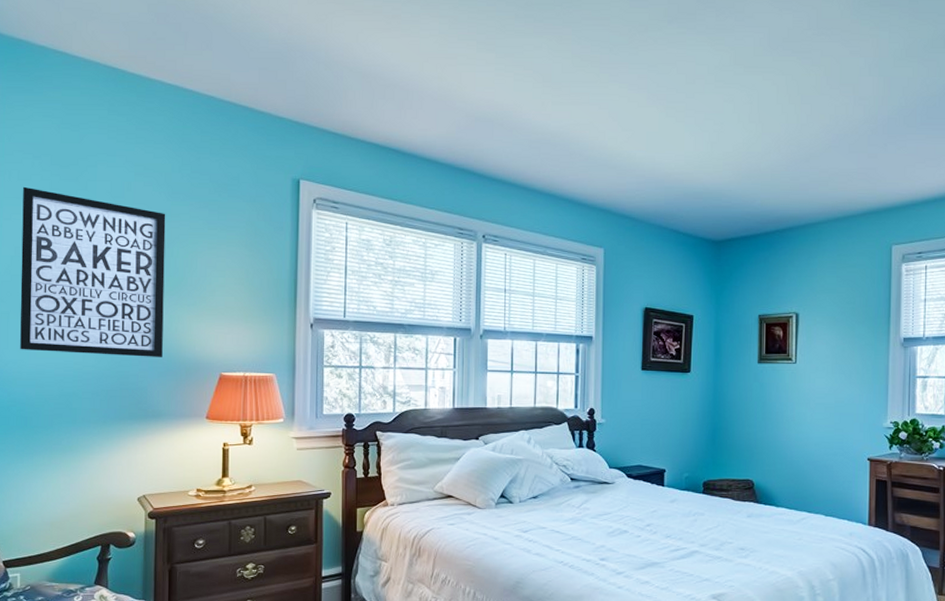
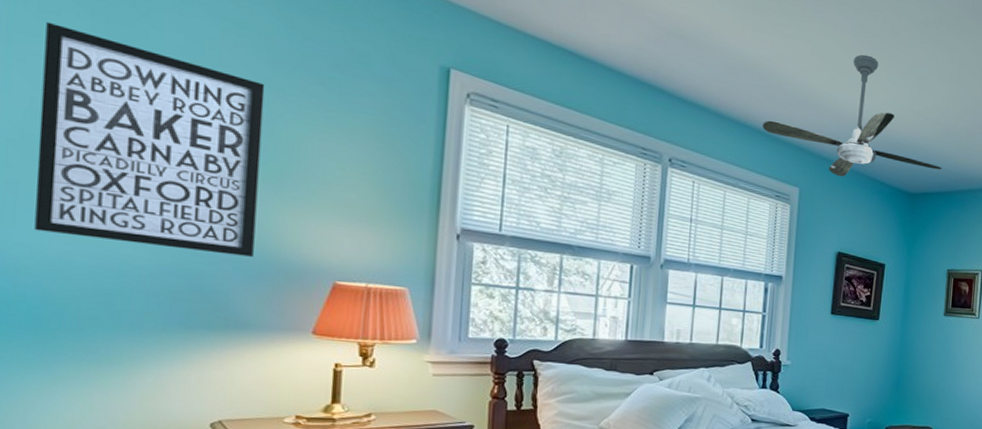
ceiling fan: none [566,109,747,233] -> present [763,54,943,177]

